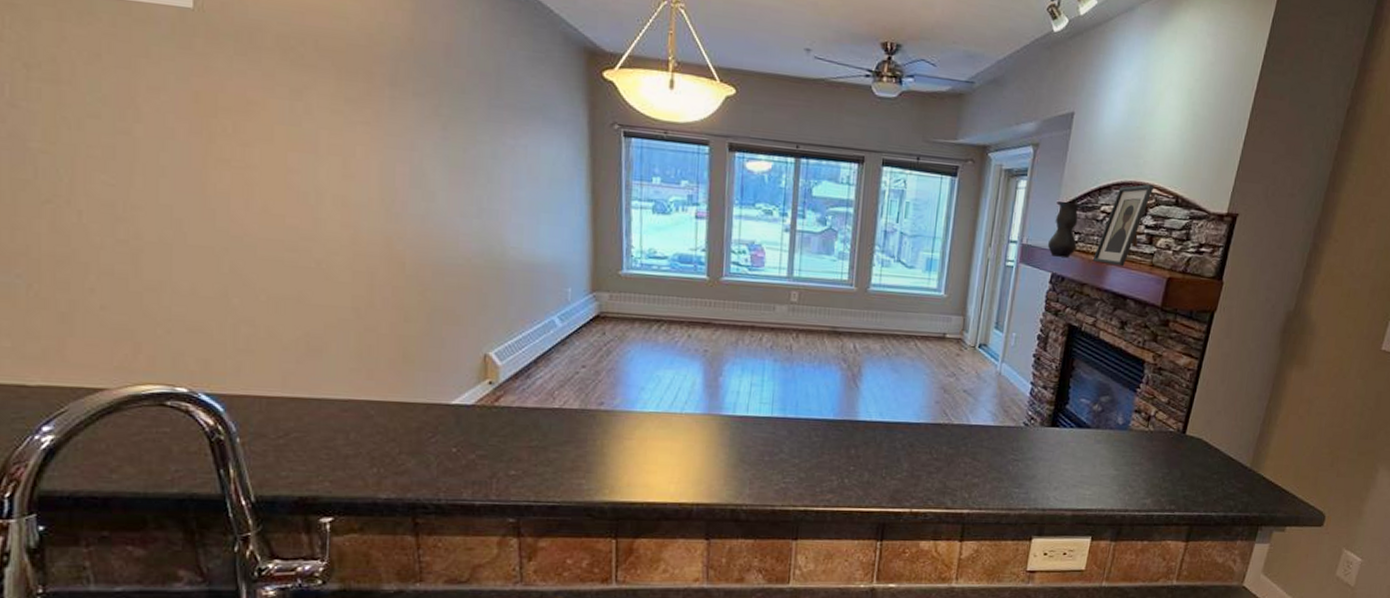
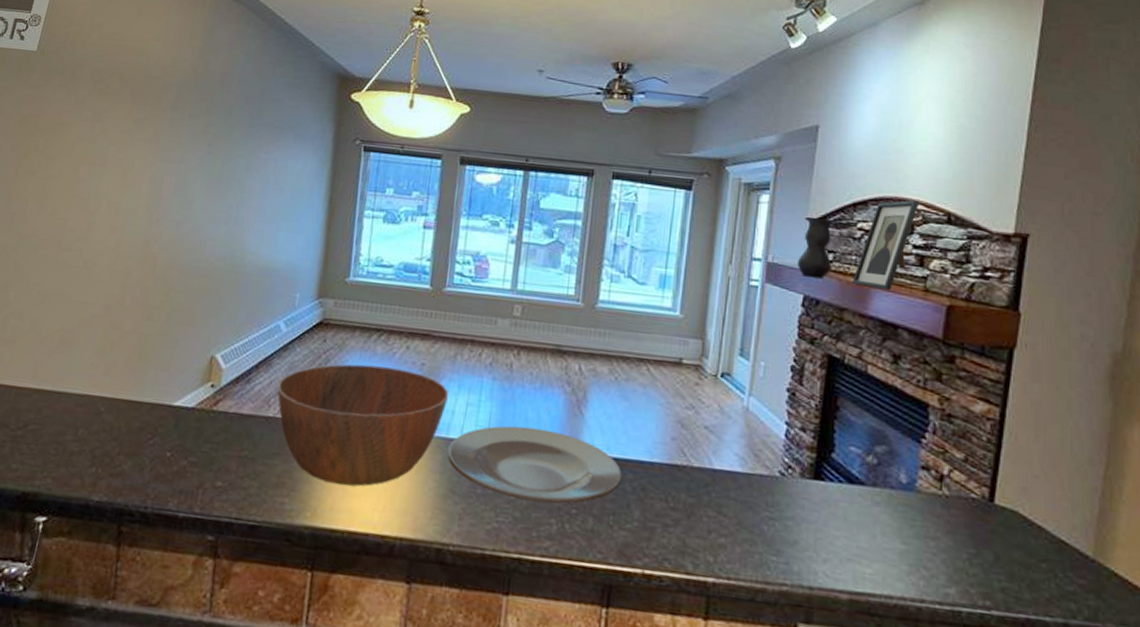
bowl: none [560,354,732,464] -> present [277,364,448,487]
plate: none [734,400,893,464] -> present [446,425,622,504]

